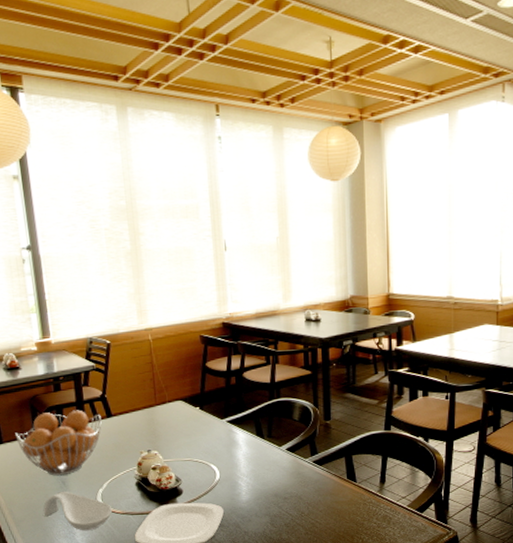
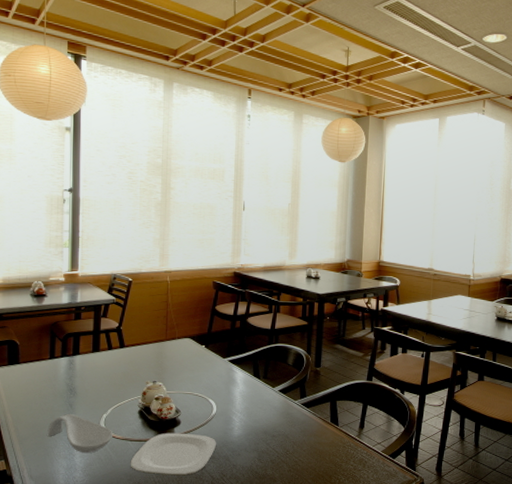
fruit basket: present [15,410,102,476] -> none [32,338,114,399]

